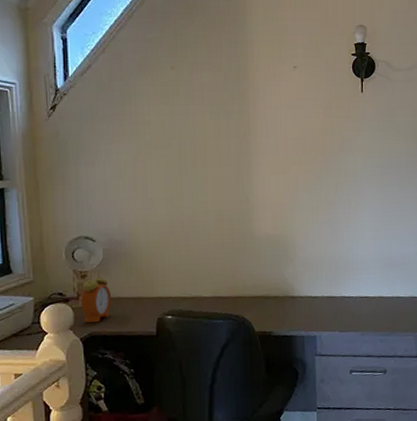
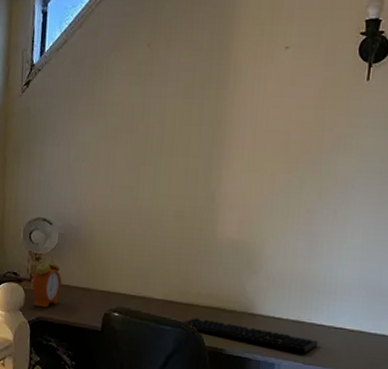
keyboard: none [231,308,349,323] -> present [180,318,318,353]

